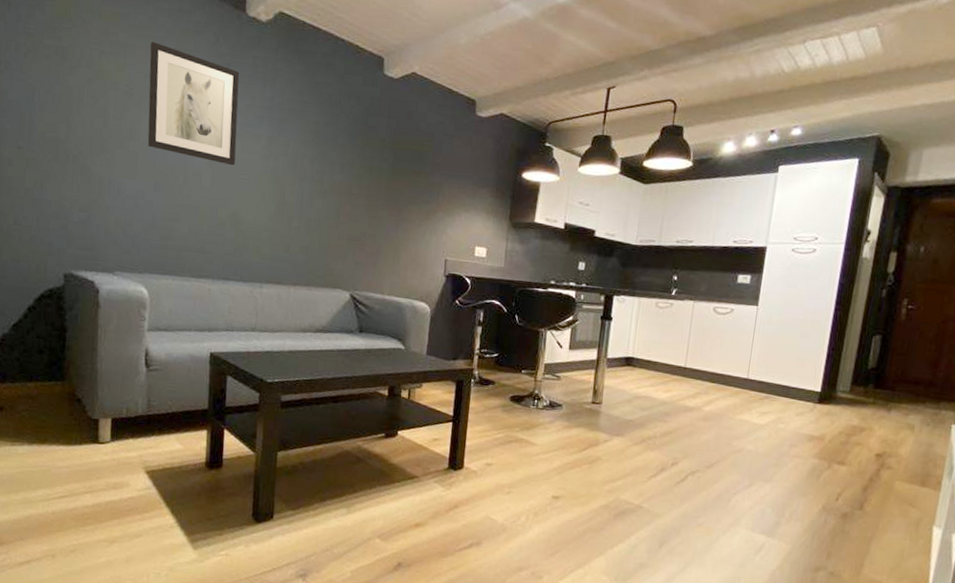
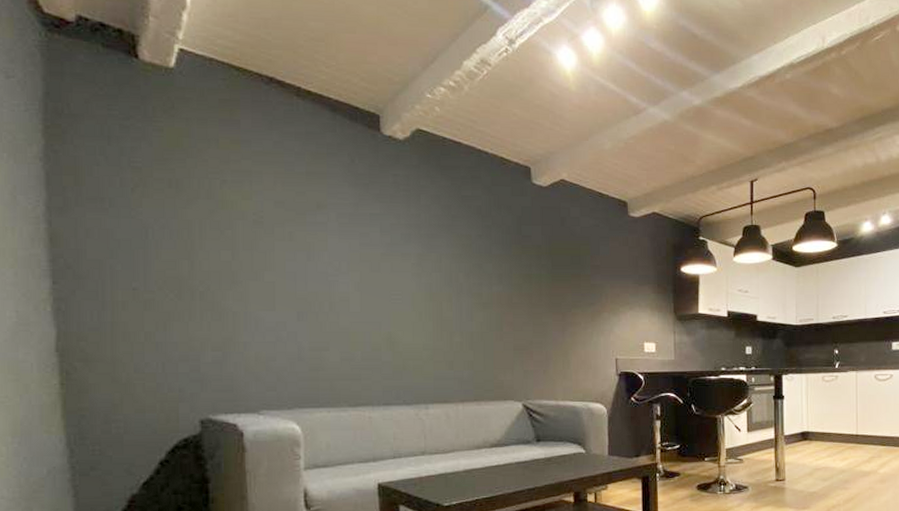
wall art: present [147,42,240,166] -> none [279,167,385,287]

